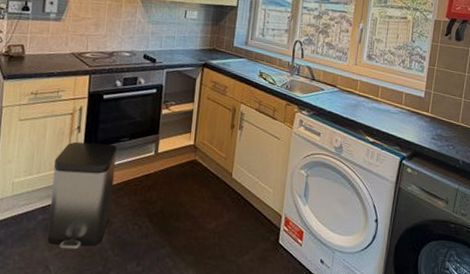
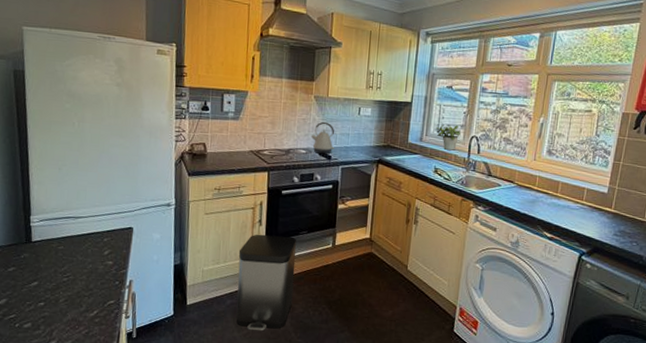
kettle: none [135,24,161,58] -> present [311,121,335,154]
potted plant: none [261,28,286,55] -> present [436,124,461,151]

